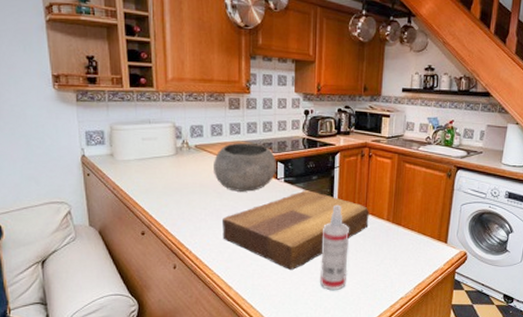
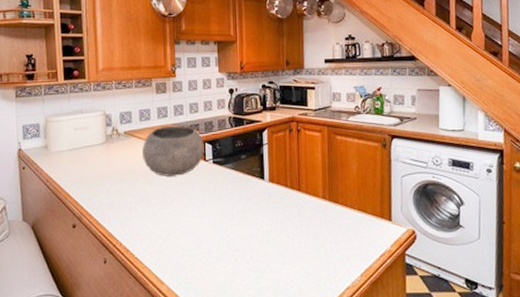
cutting board: present [221,190,369,270] -> none [151,170,304,259]
spray bottle: present [320,204,349,291] -> none [256,184,286,282]

